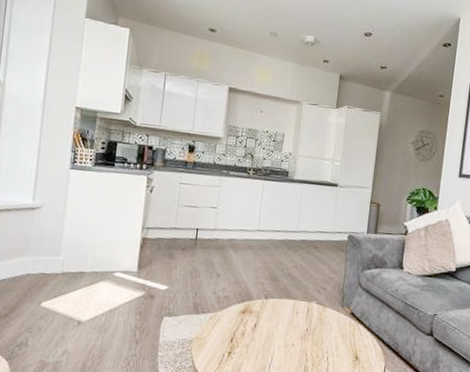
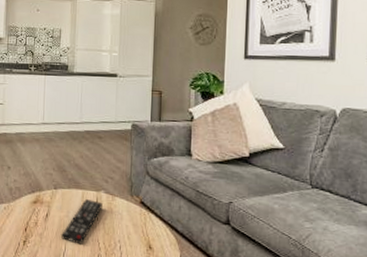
remote control: none [268,310,313,356] -> present [61,199,103,245]

